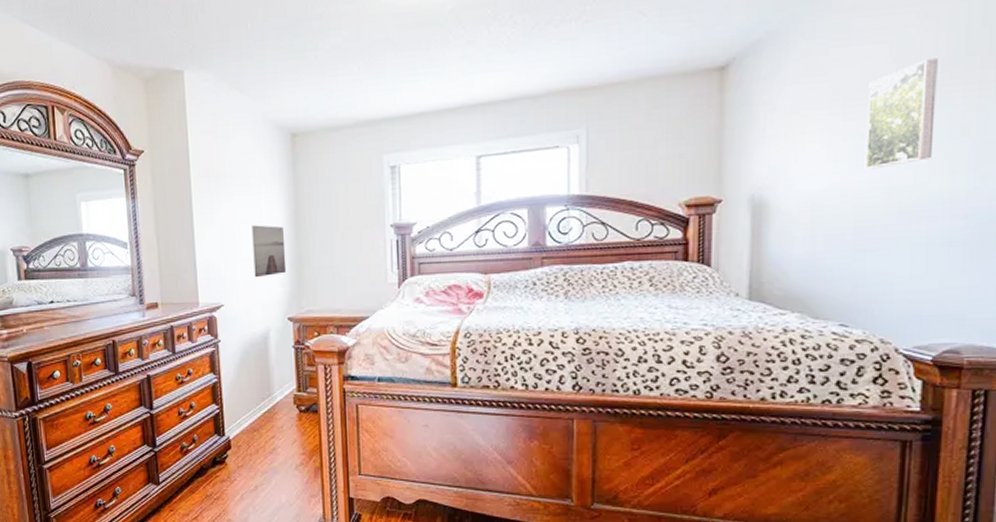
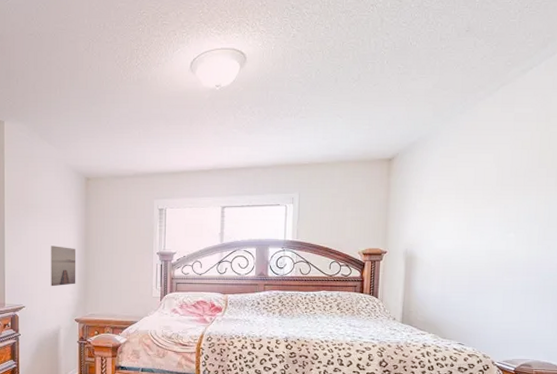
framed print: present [864,58,938,170] -> none [476,167,522,238]

